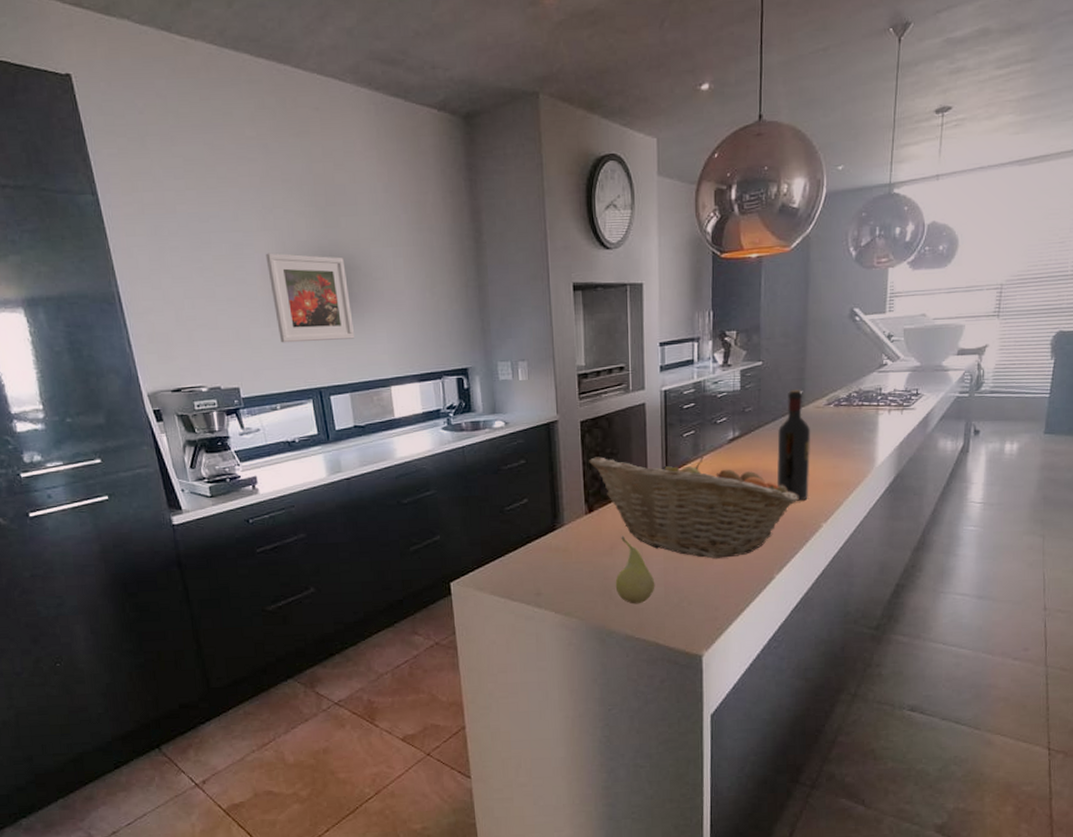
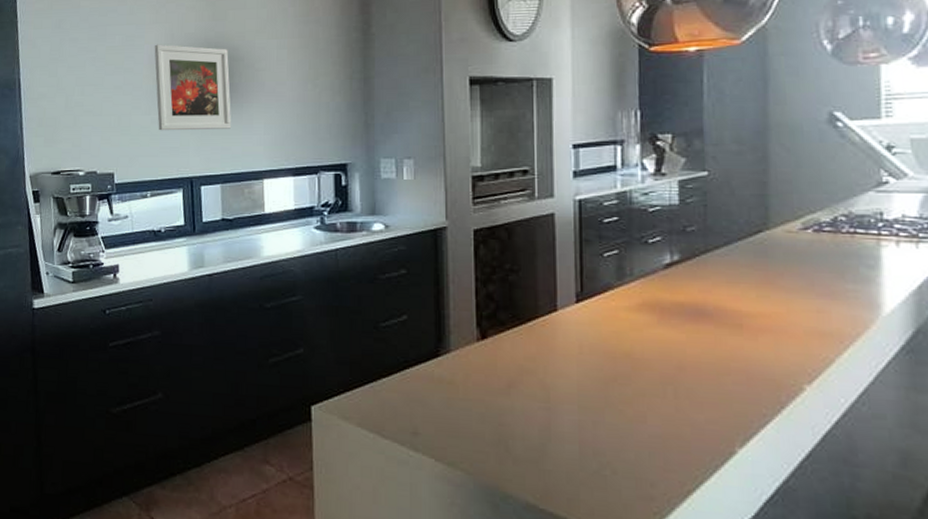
fruit basket: present [589,456,798,559] -> none [483,273,766,417]
fruit: present [615,535,655,605] -> none [513,372,567,464]
wine bottle: present [776,390,811,501] -> none [733,208,783,352]

